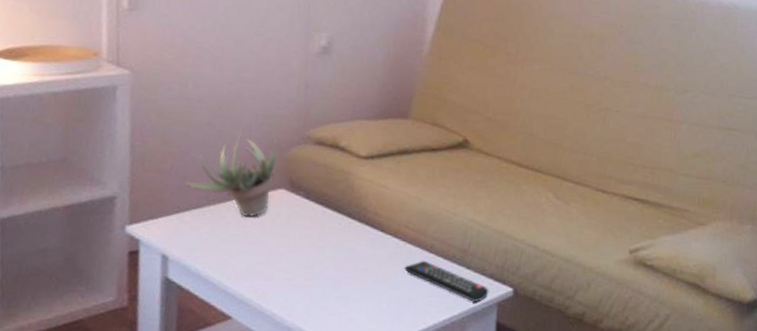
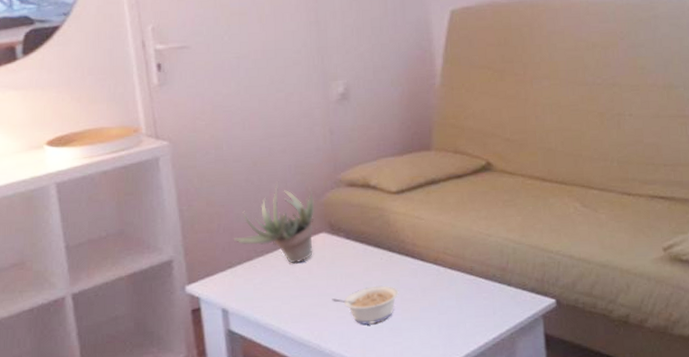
legume: none [281,251,353,291] -> present [332,285,399,325]
remote control: present [404,260,489,303] -> none [448,283,533,318]

